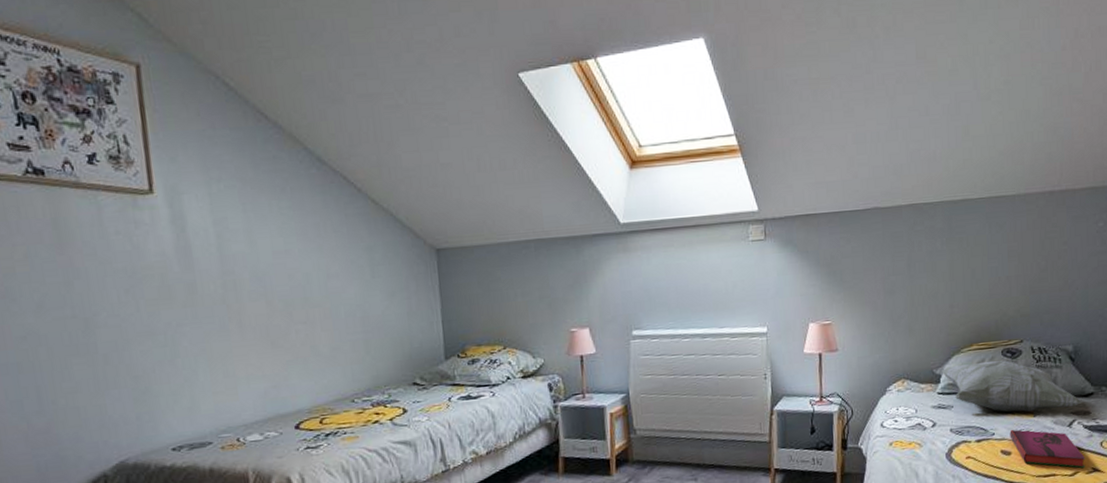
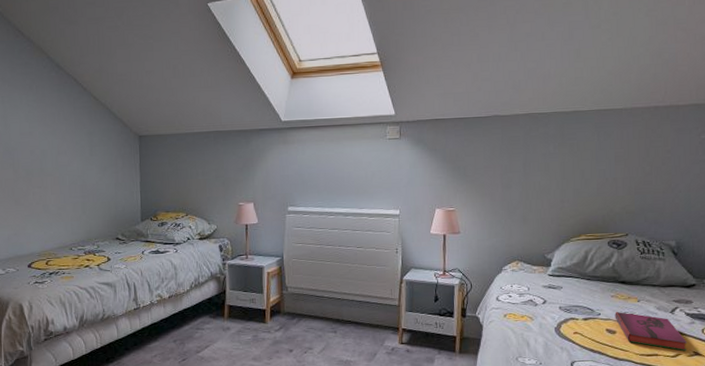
decorative pillow: present [941,360,1082,413] -> none [552,250,684,297]

